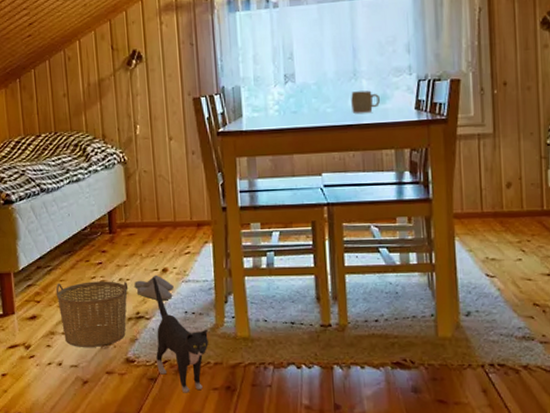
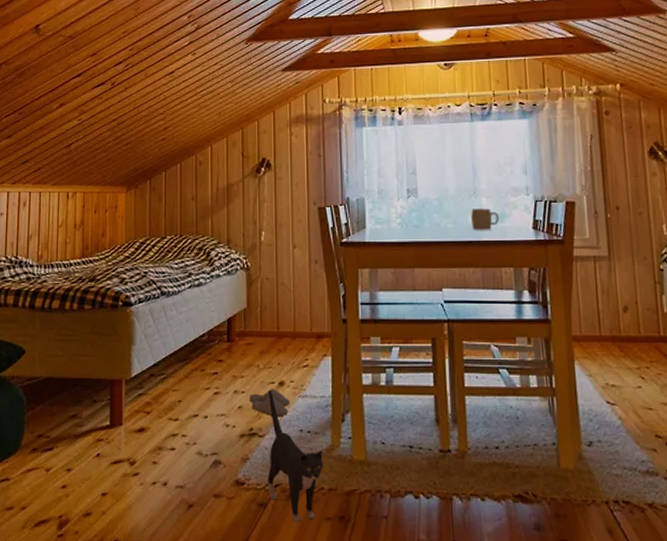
basket: present [55,281,129,347] -> none [167,392,243,466]

